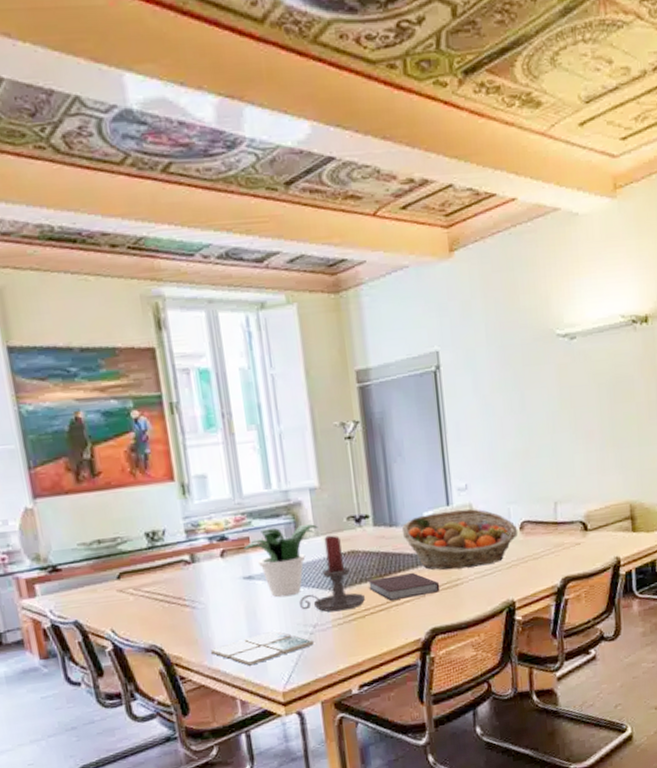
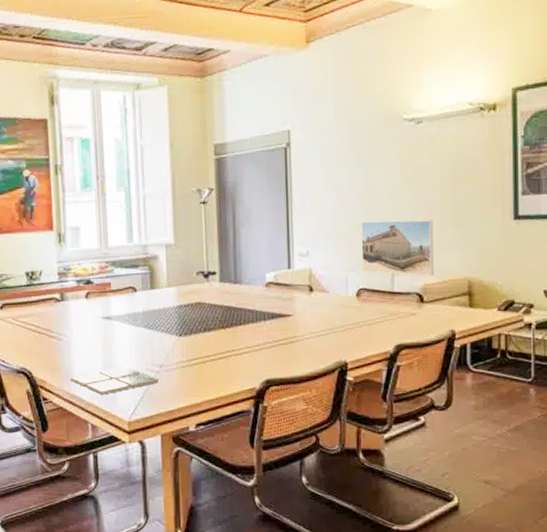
potted plant: present [243,524,318,598] -> none [105,276,171,338]
candle holder: present [300,535,366,612] -> none [149,287,208,355]
notebook: present [367,572,440,600] -> none [210,326,277,350]
fruit basket: present [401,509,517,570] -> none [245,273,354,328]
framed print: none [520,442,596,504] -> present [361,220,434,276]

